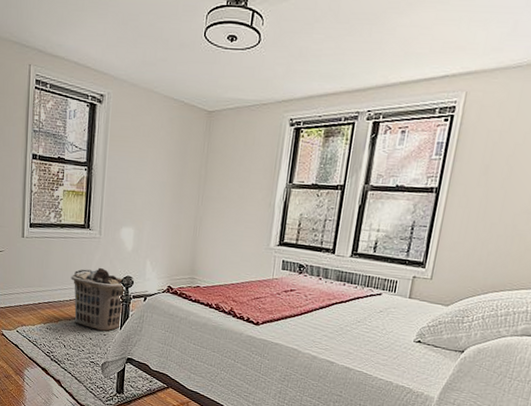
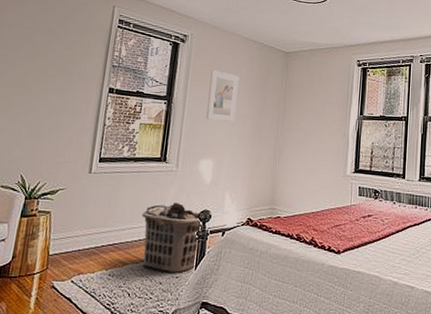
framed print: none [126,133,159,190] -> present [206,70,239,122]

